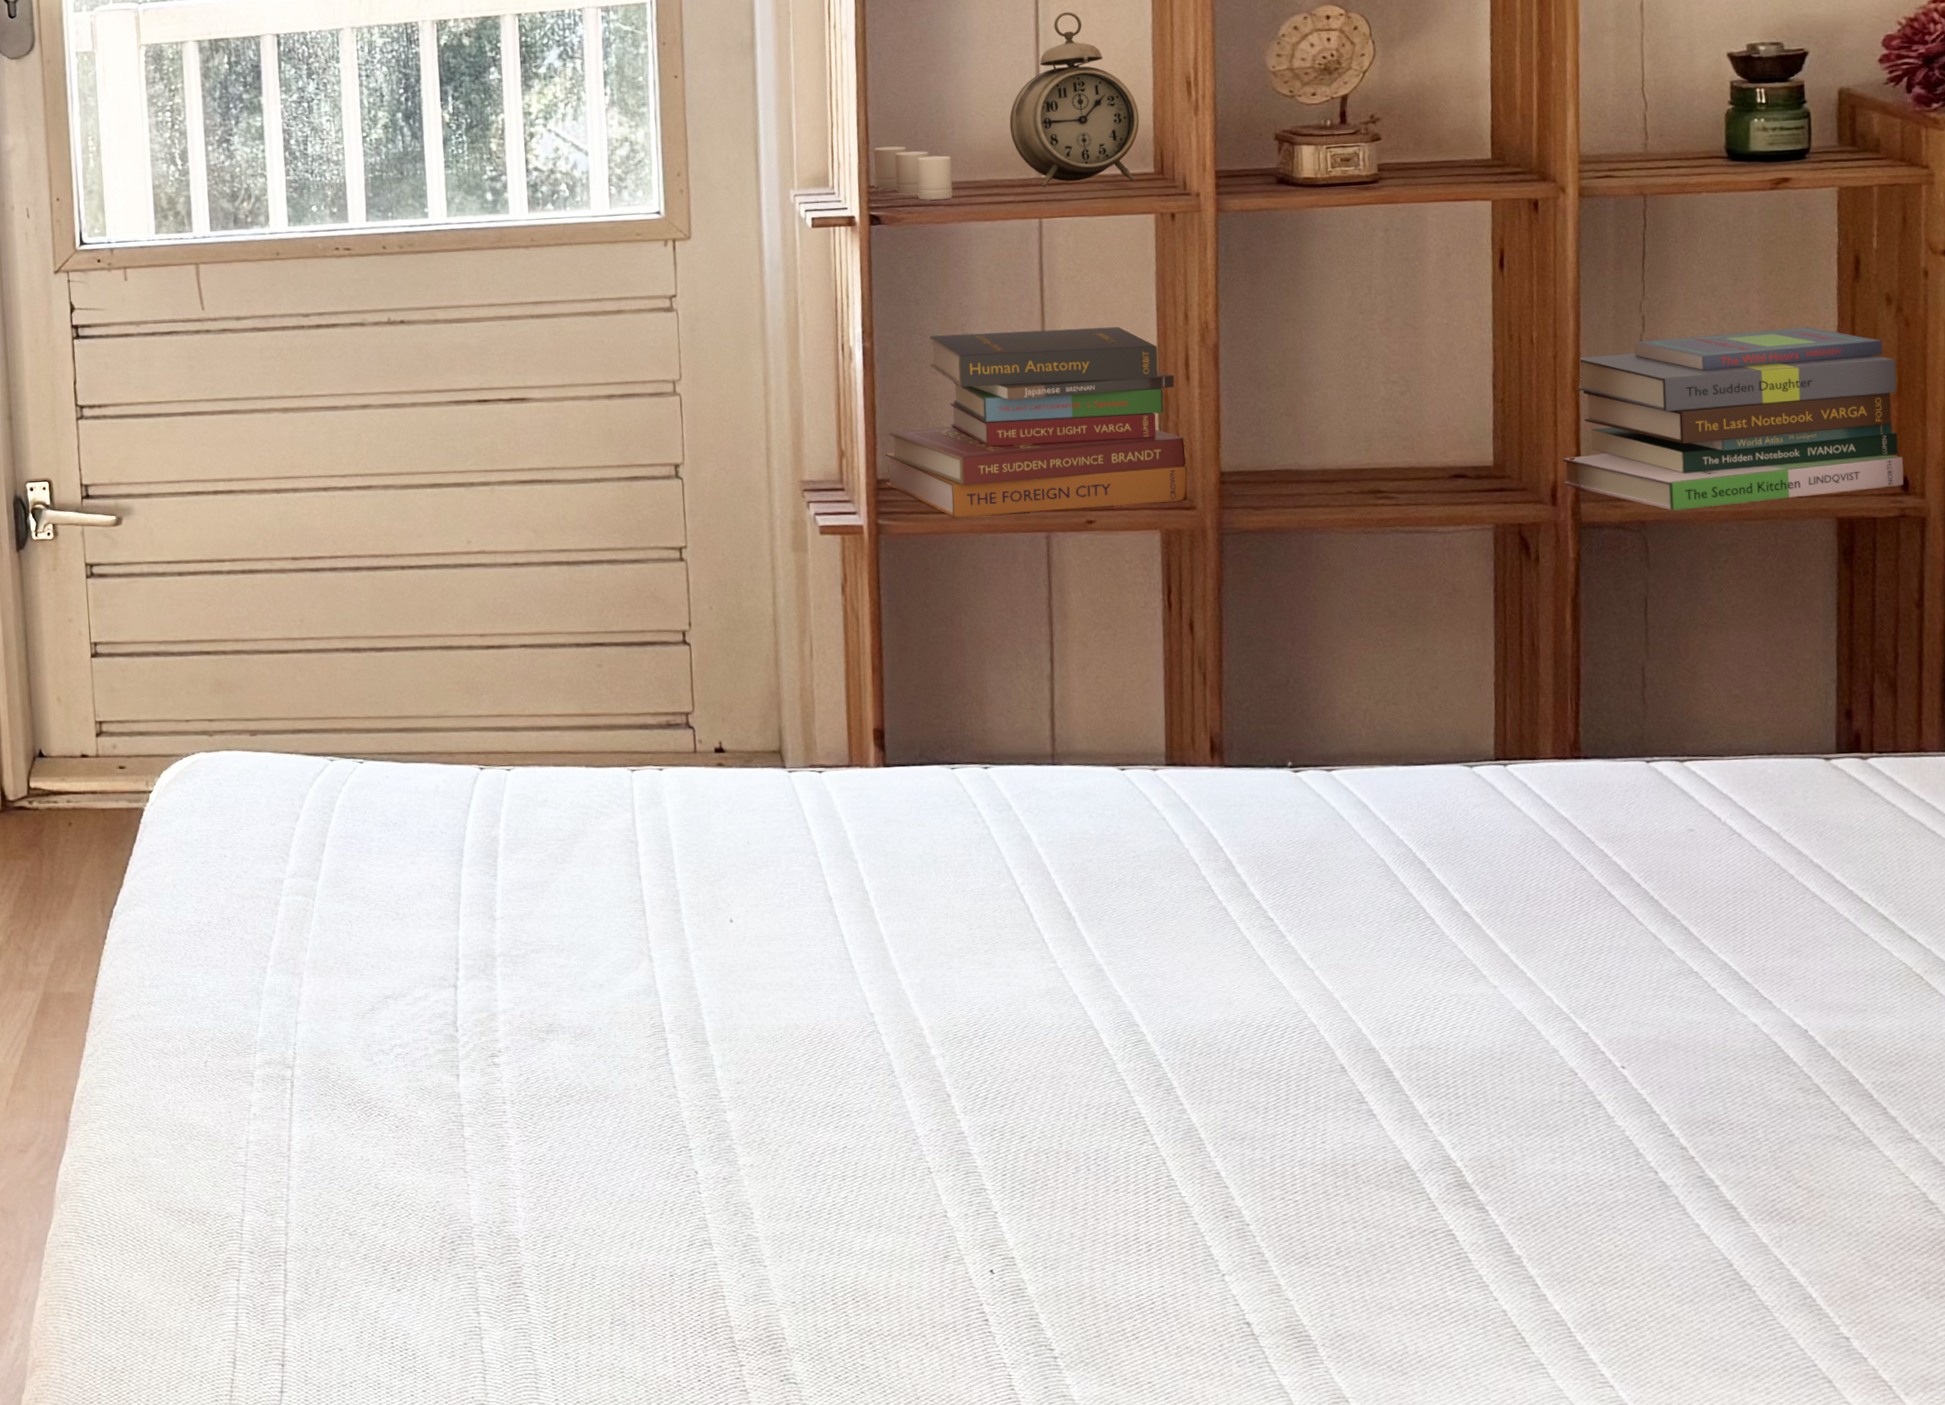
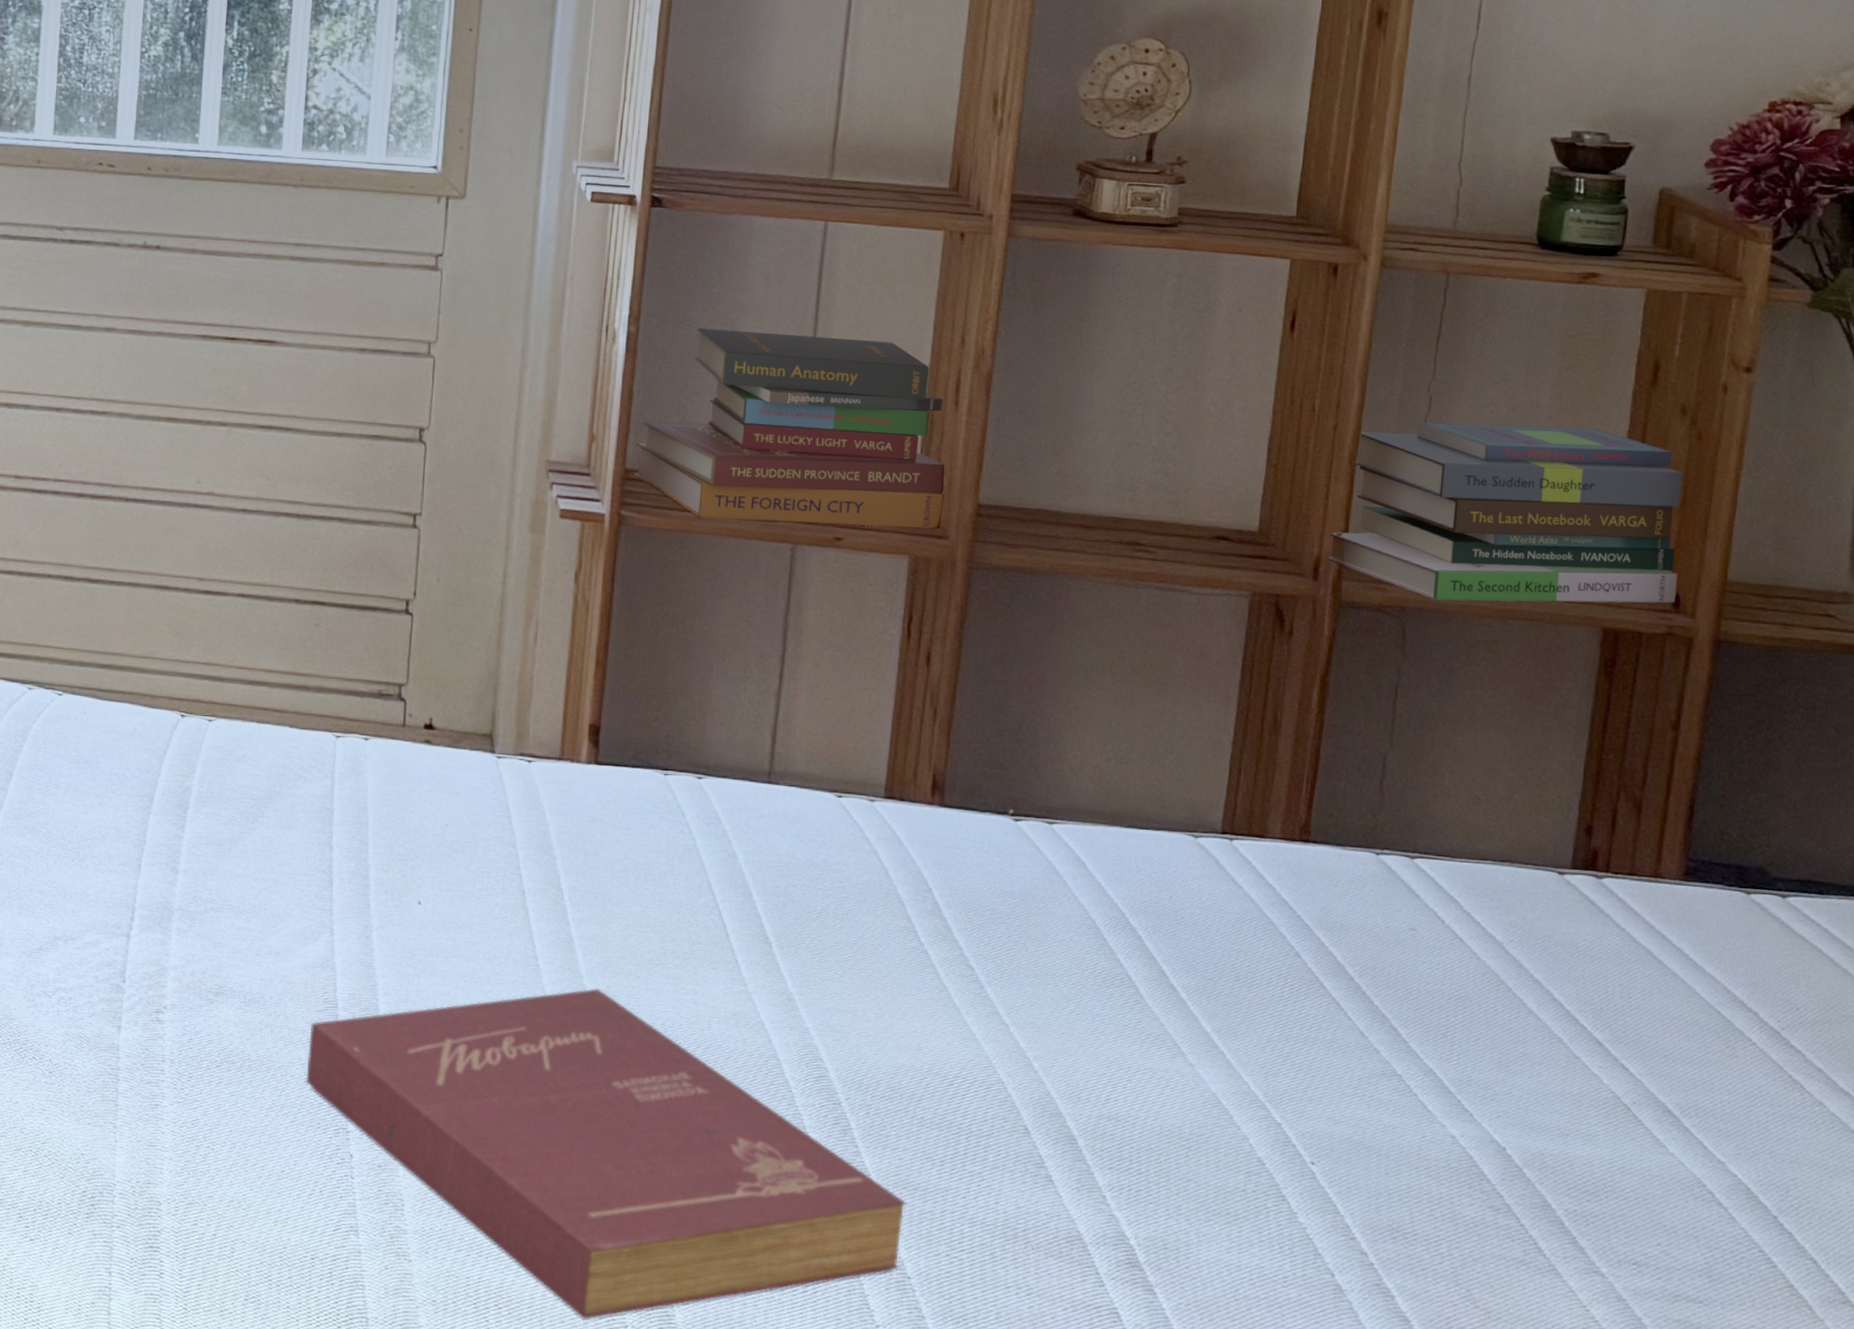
book: none [641,981,1238,1302] -> present [306,987,908,1319]
candle: present [873,146,953,200] -> none [661,128,743,190]
alarm clock: present [1009,11,1140,187] -> none [806,12,941,195]

